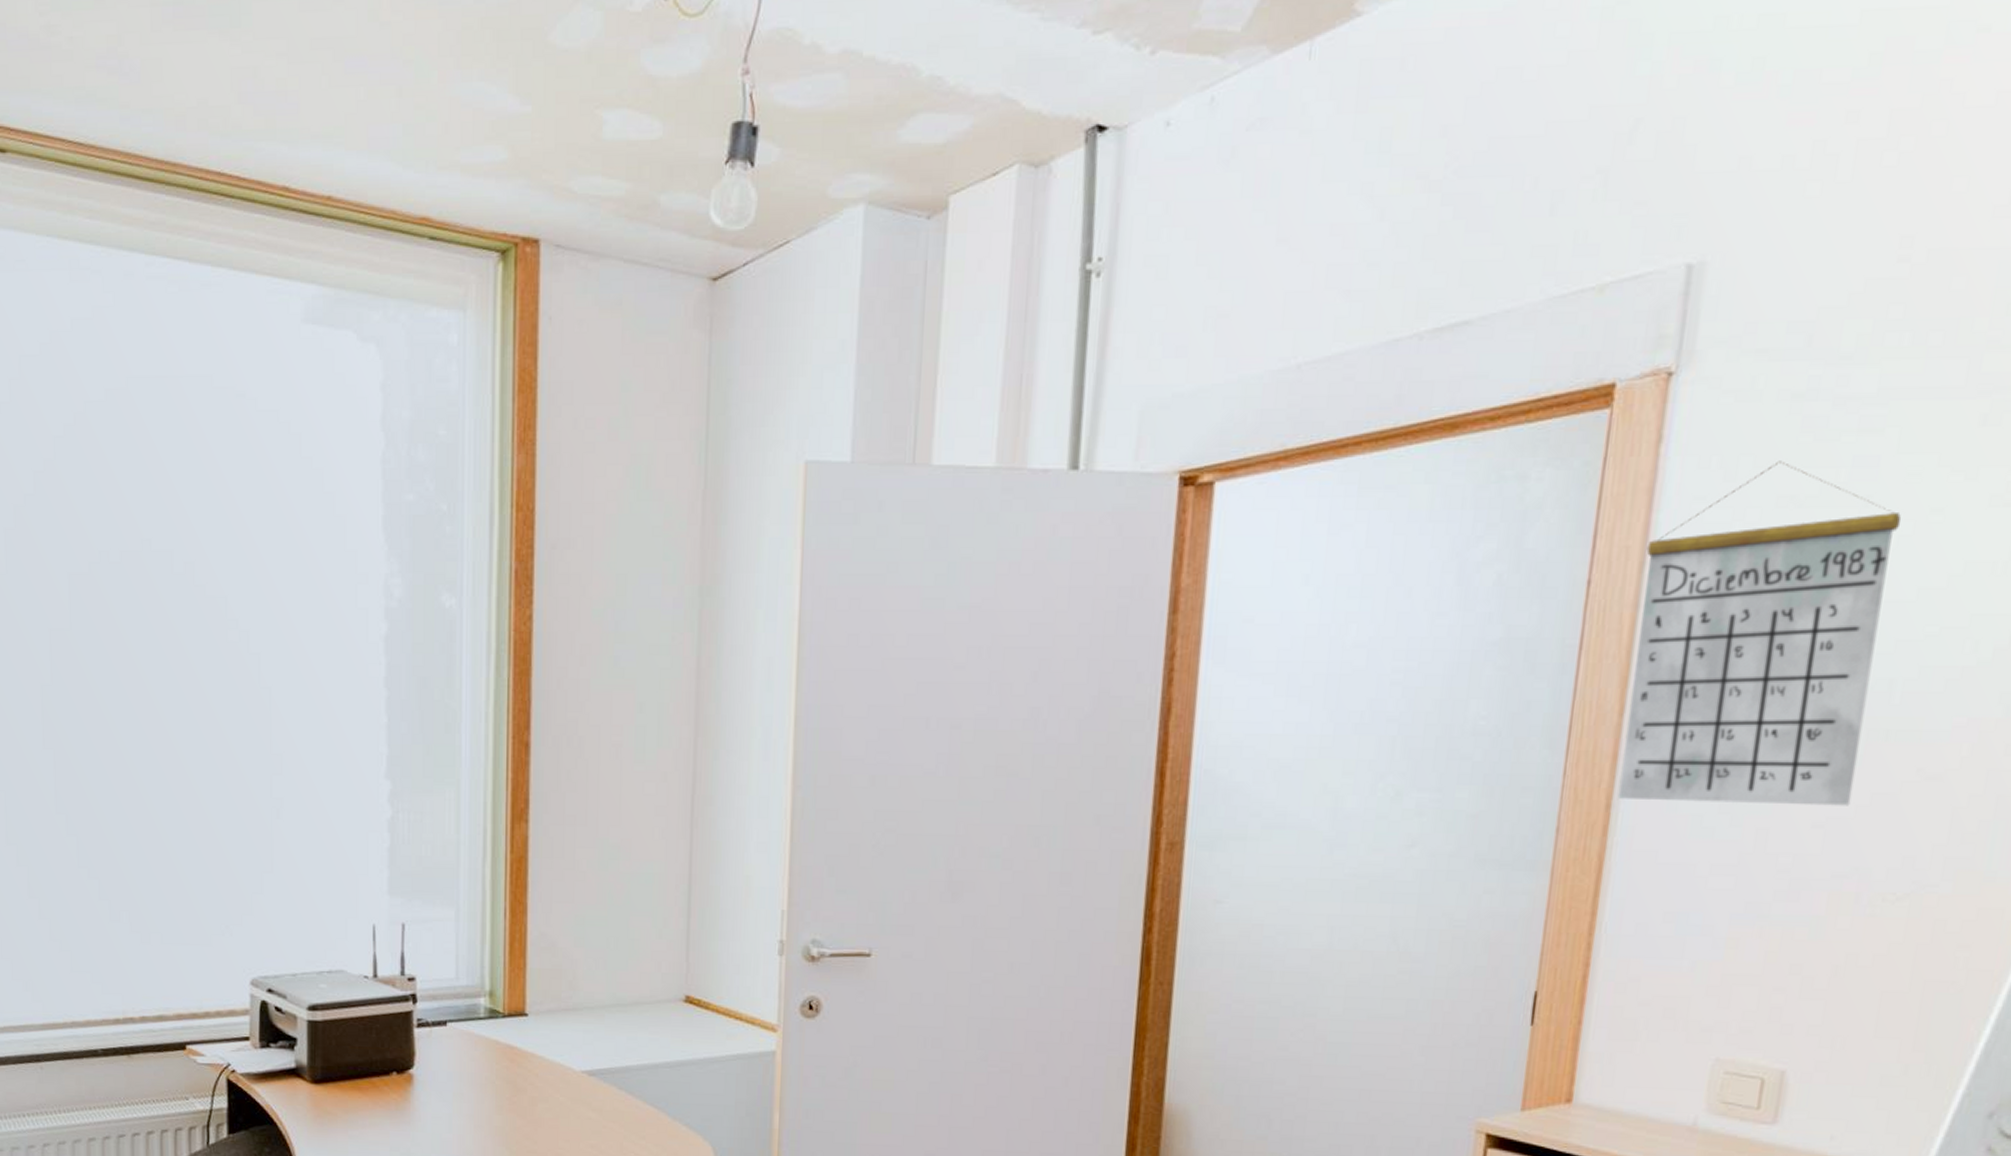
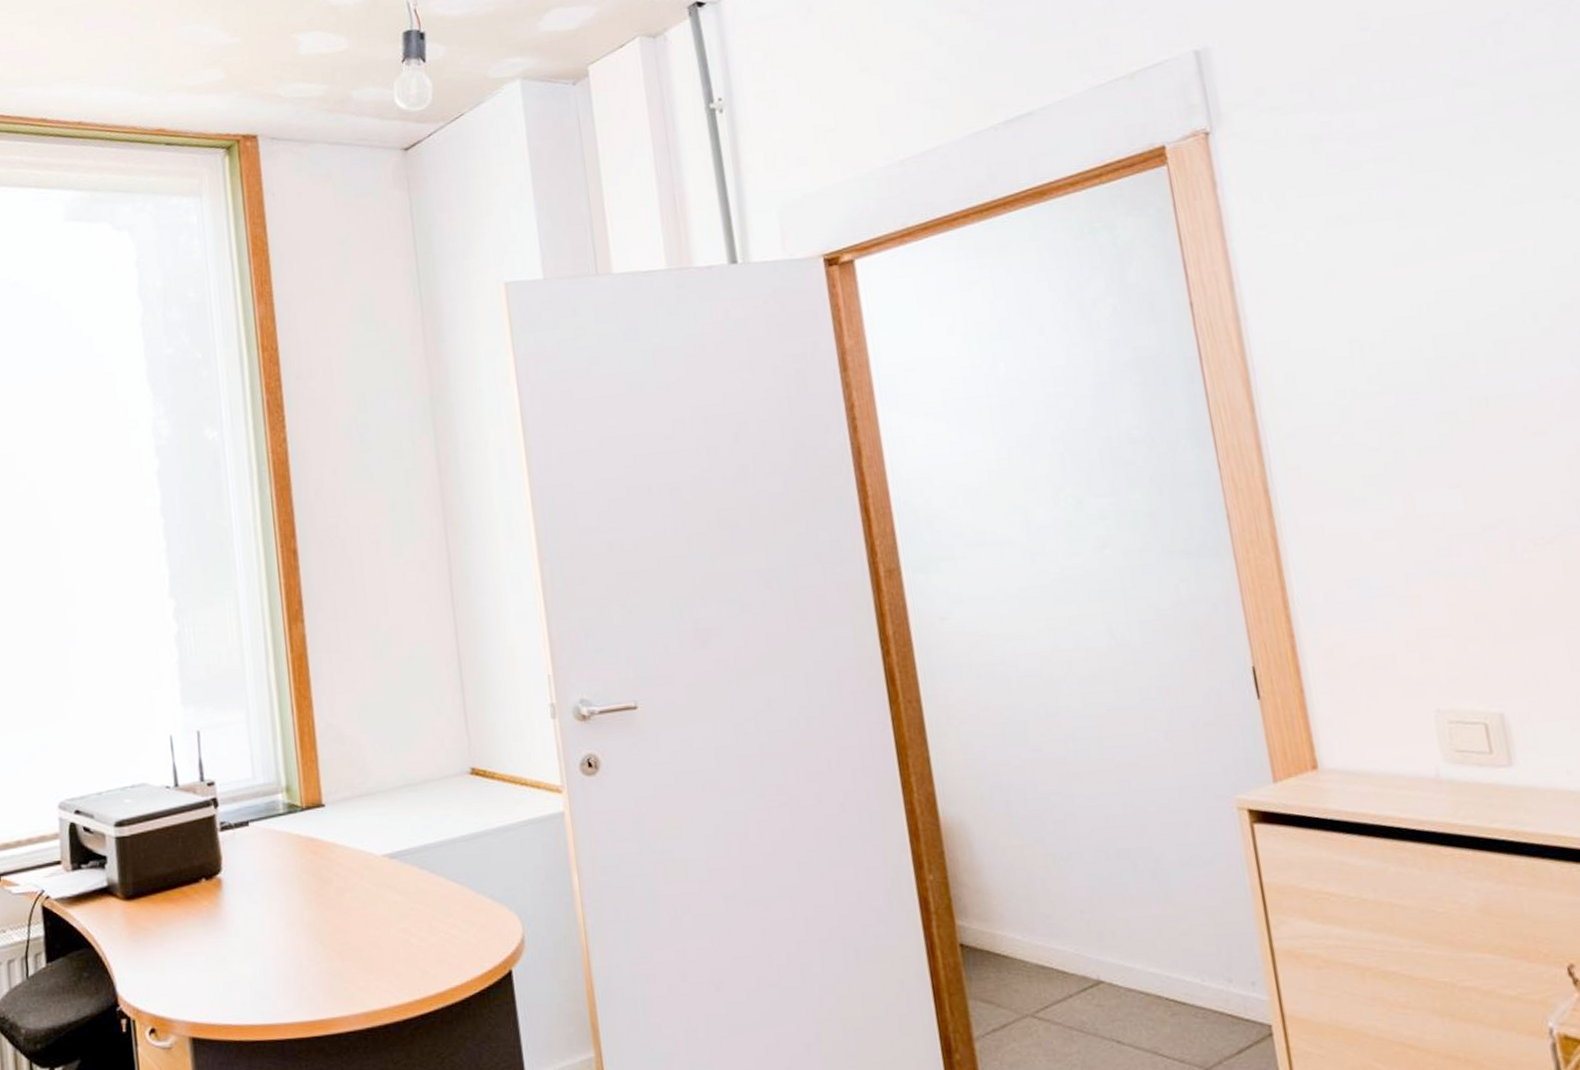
calendar: present [1617,460,1902,806] -> none [1230,189,1476,484]

